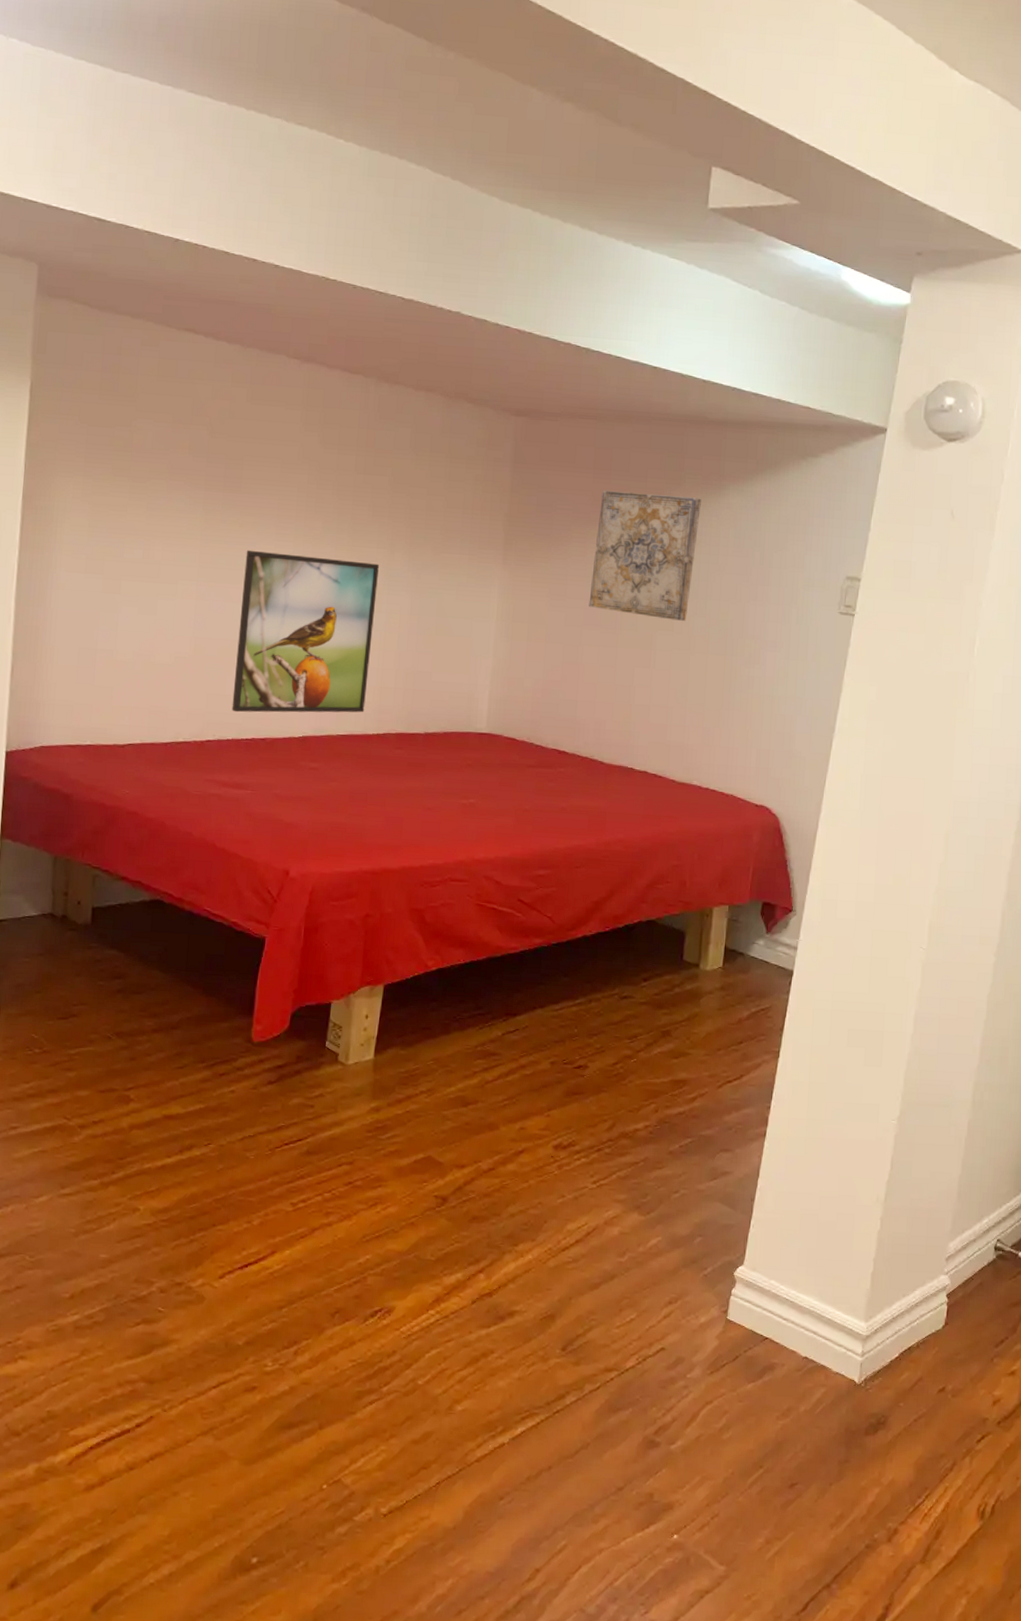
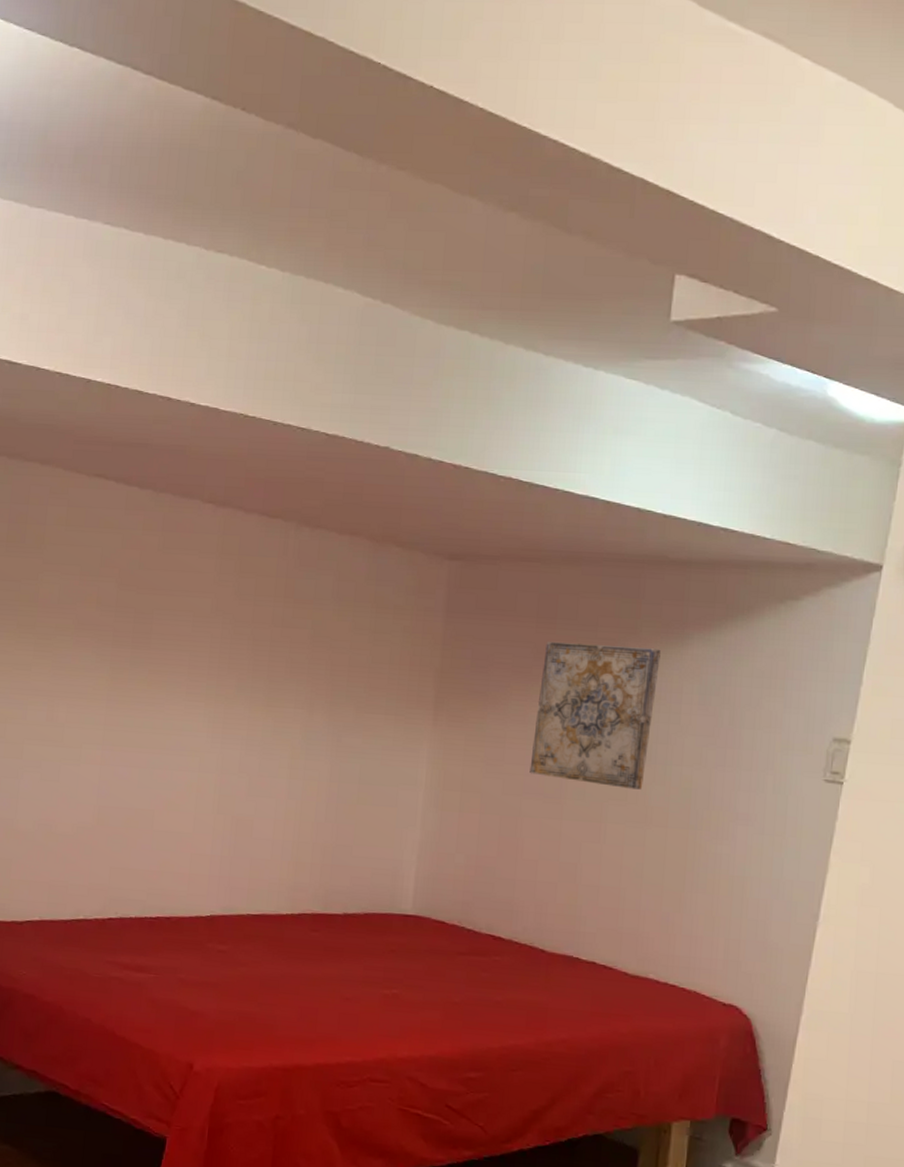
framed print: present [231,550,380,713] -> none [135,711,297,891]

